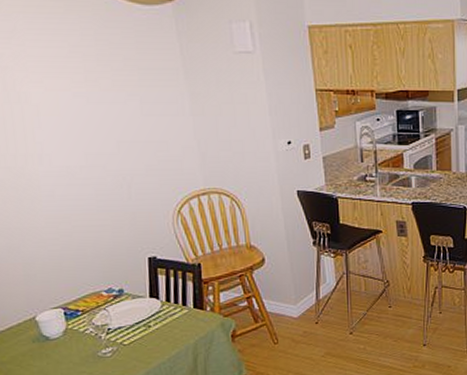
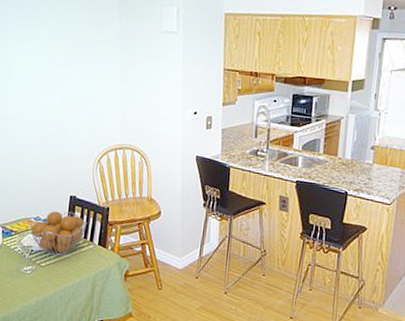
fruit basket: none [100,276,176,330] -> present [29,211,88,256]

